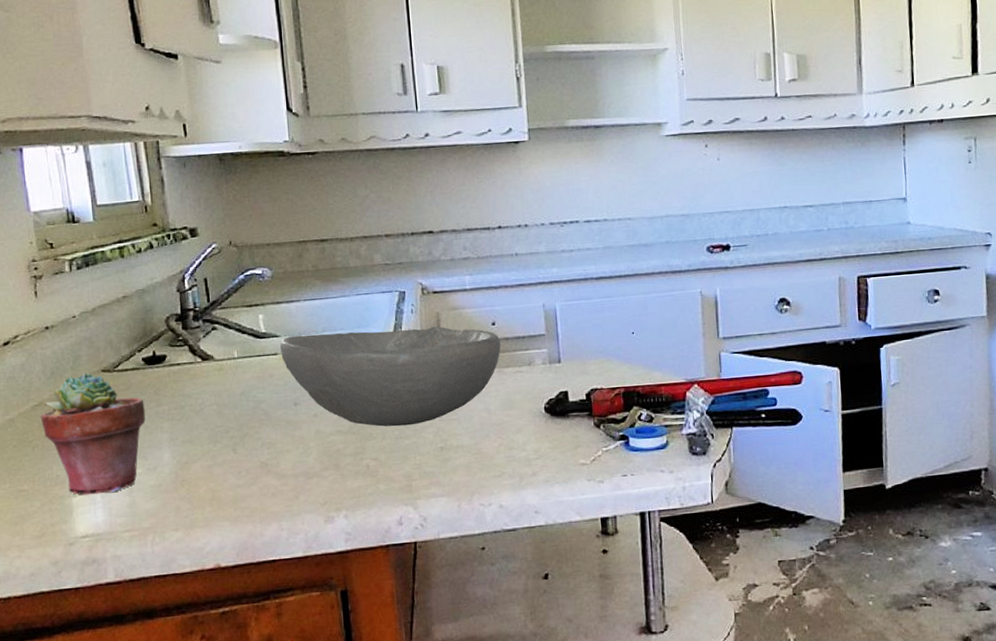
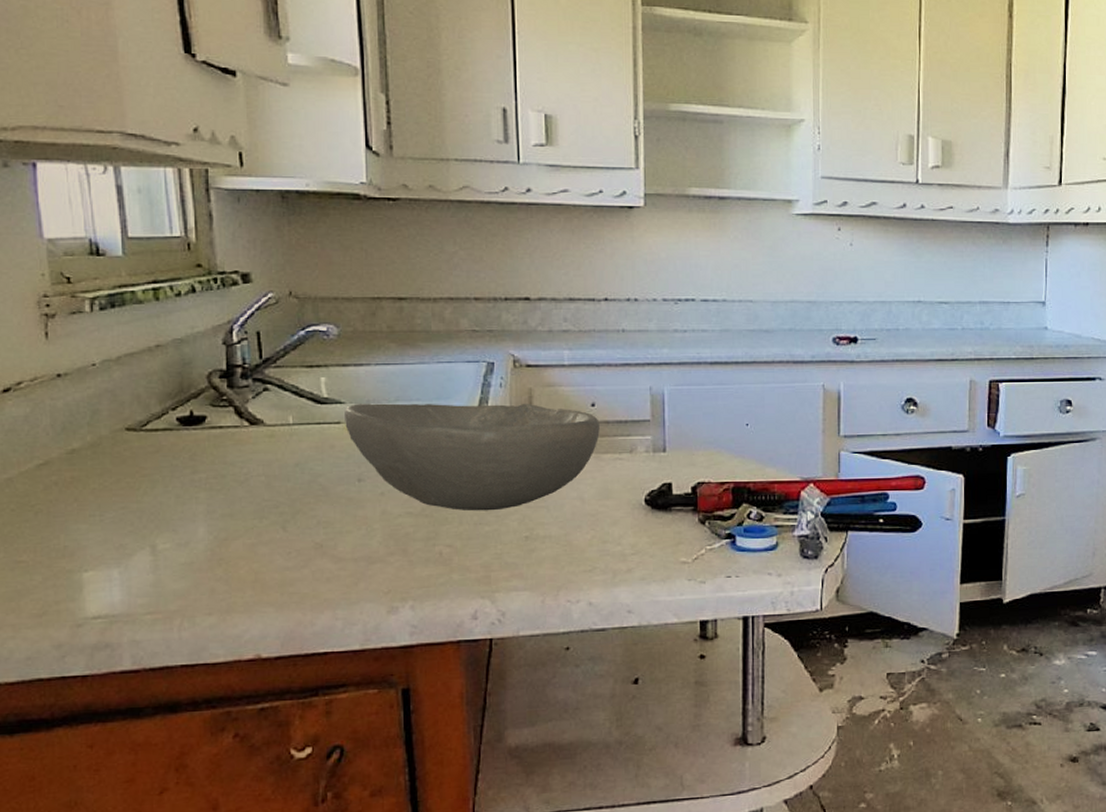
potted succulent: present [40,373,145,495] -> none [46,430,177,570]

